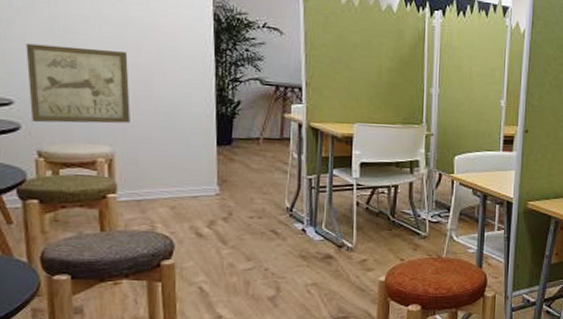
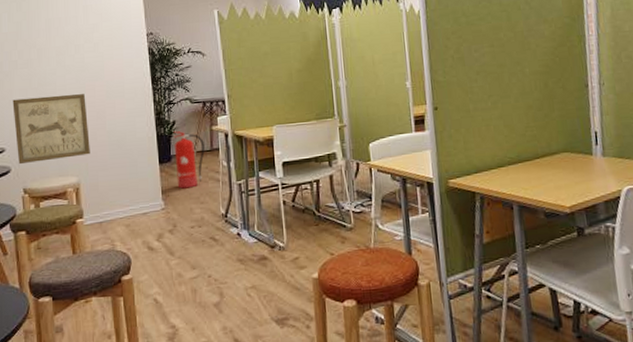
fire extinguisher: none [237,113,273,176] -> present [173,131,205,189]

